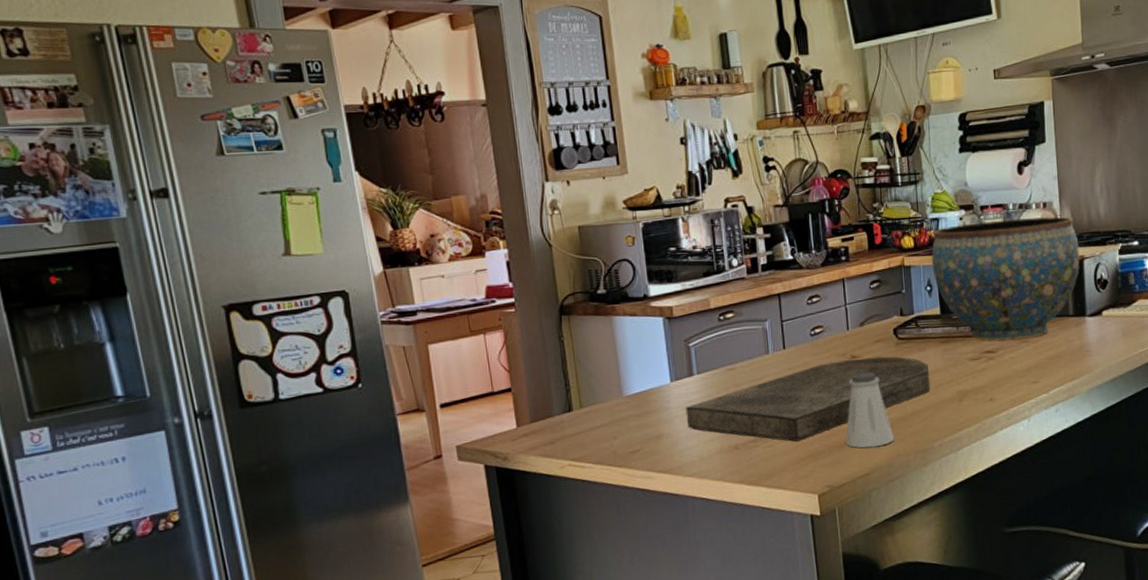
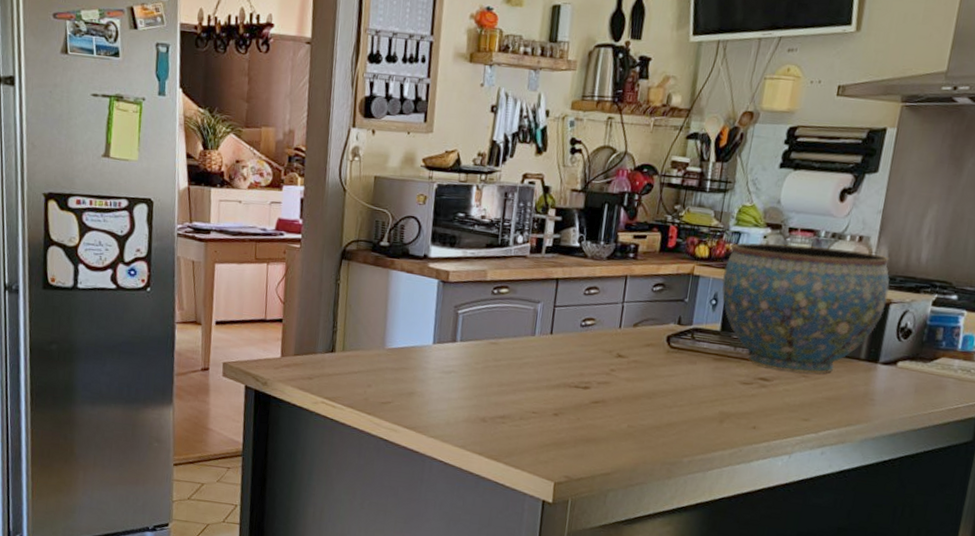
cutting board: present [685,357,930,442] -> none [441,356,695,427]
saltshaker: present [845,372,895,448] -> none [592,372,644,450]

